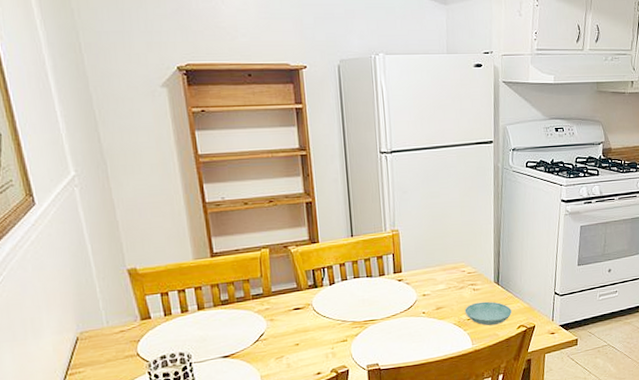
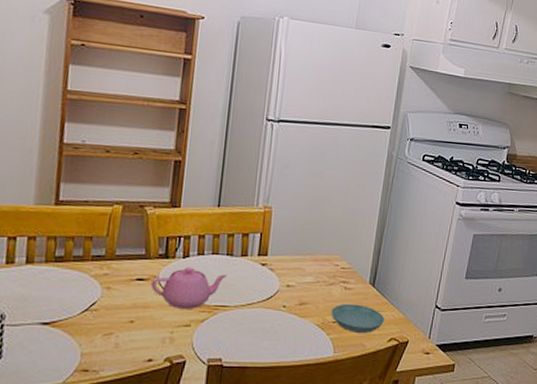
teapot: none [306,291,371,328] -> present [150,266,228,309]

